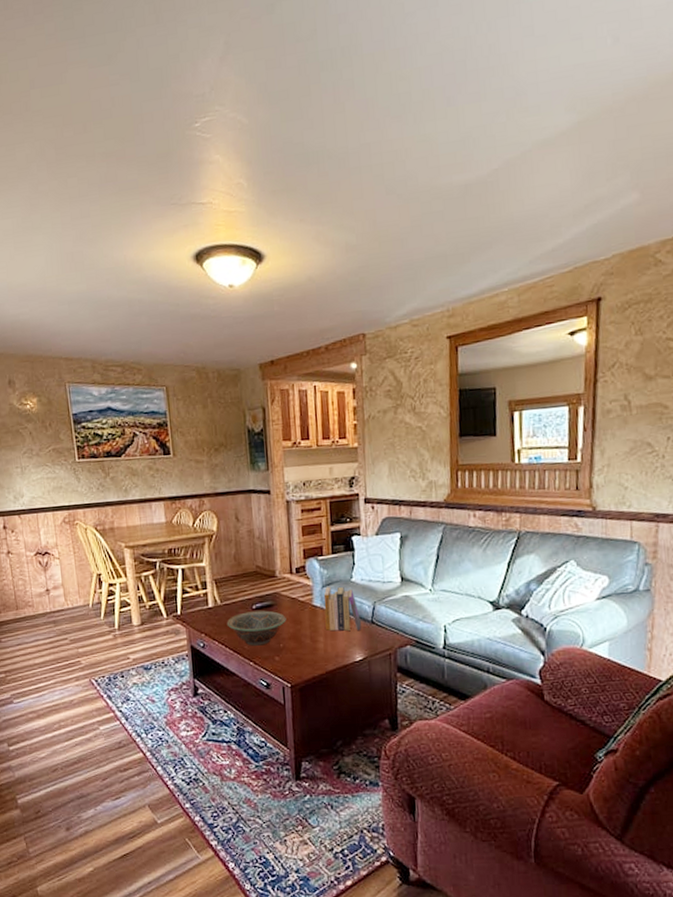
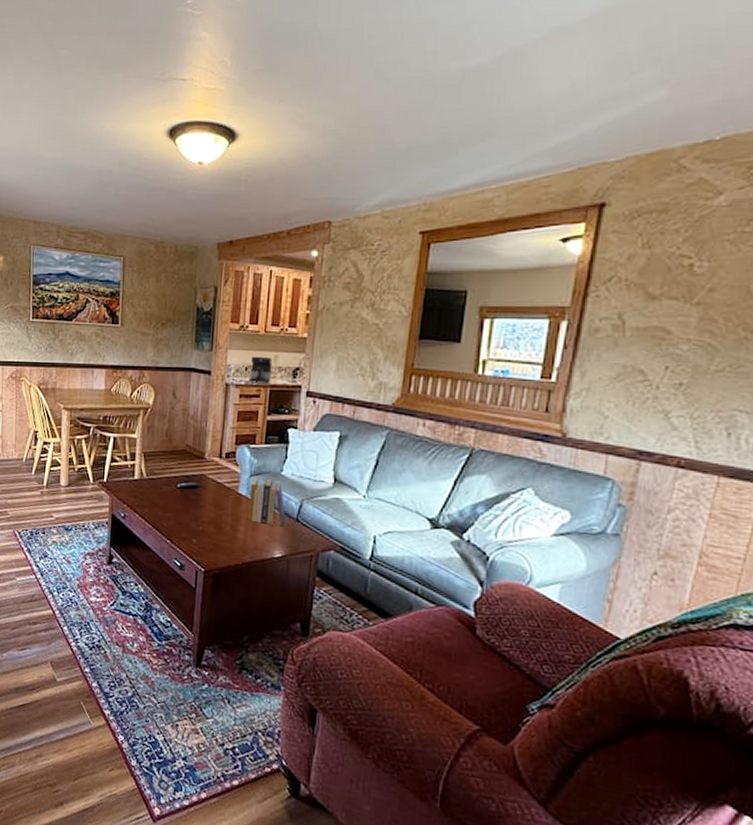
decorative bowl: present [226,610,287,646] -> none [149,489,209,525]
coffee maker: none [308,469,330,497] -> present [249,356,273,384]

